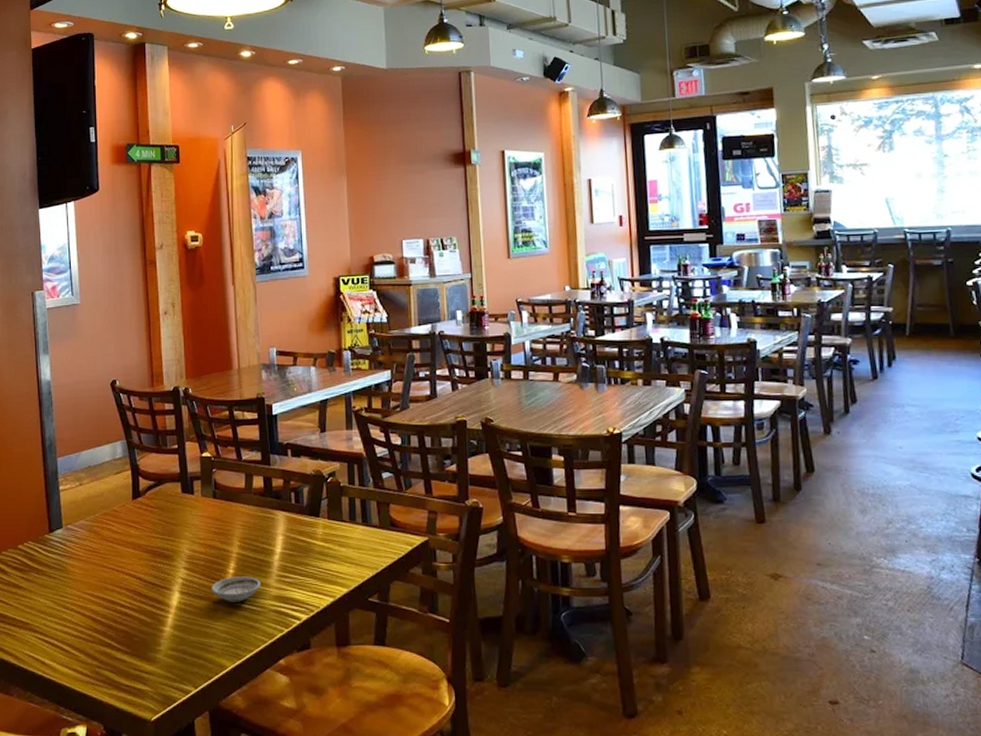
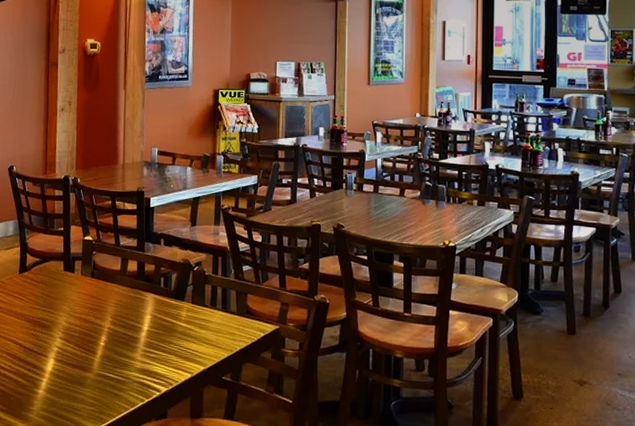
saucer: present [210,576,261,602] -> none [82,349,128,372]

